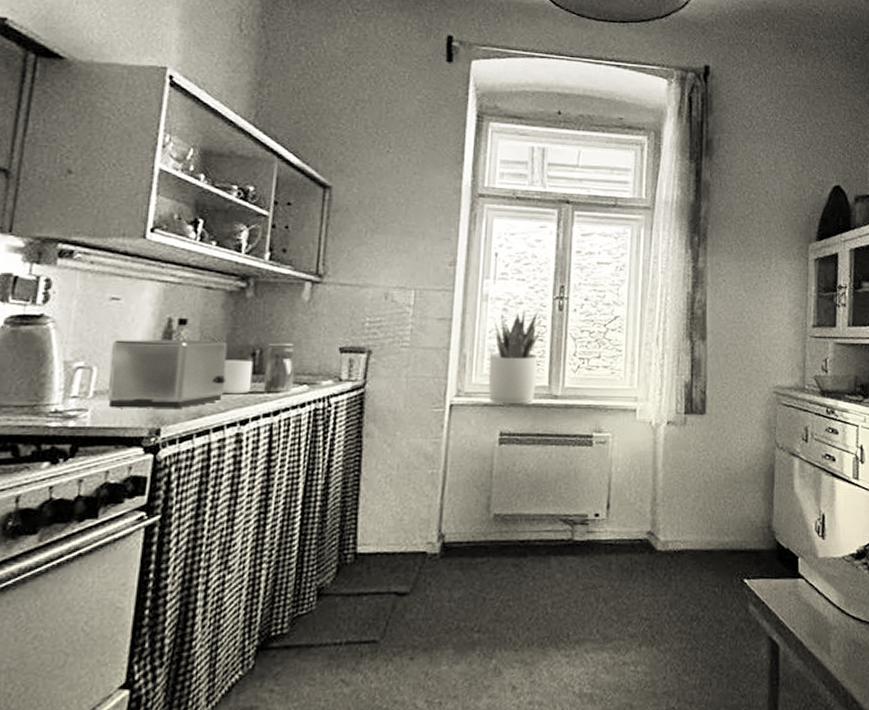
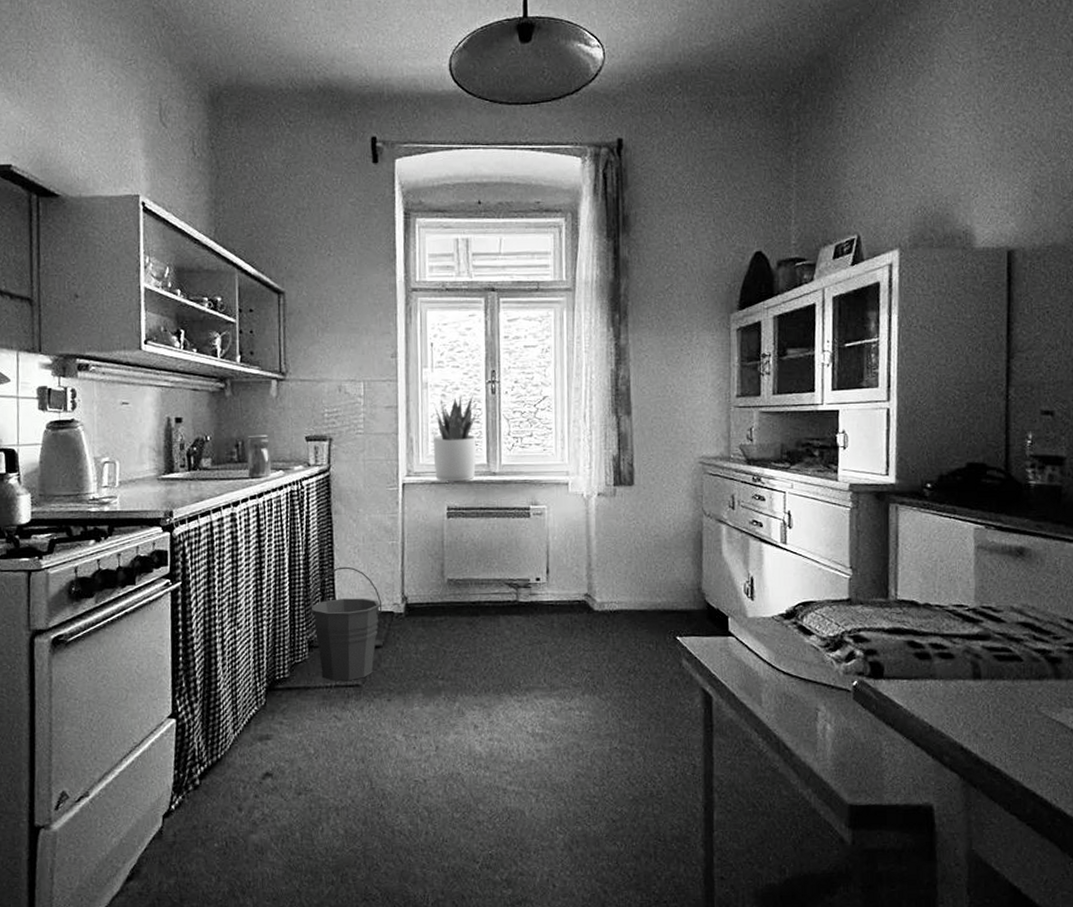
toaster: present [107,339,228,409] -> none [127,435,218,495]
cup: present [222,360,253,394] -> none [215,450,239,481]
bucket: none [323,498,414,637] -> present [309,566,383,681]

